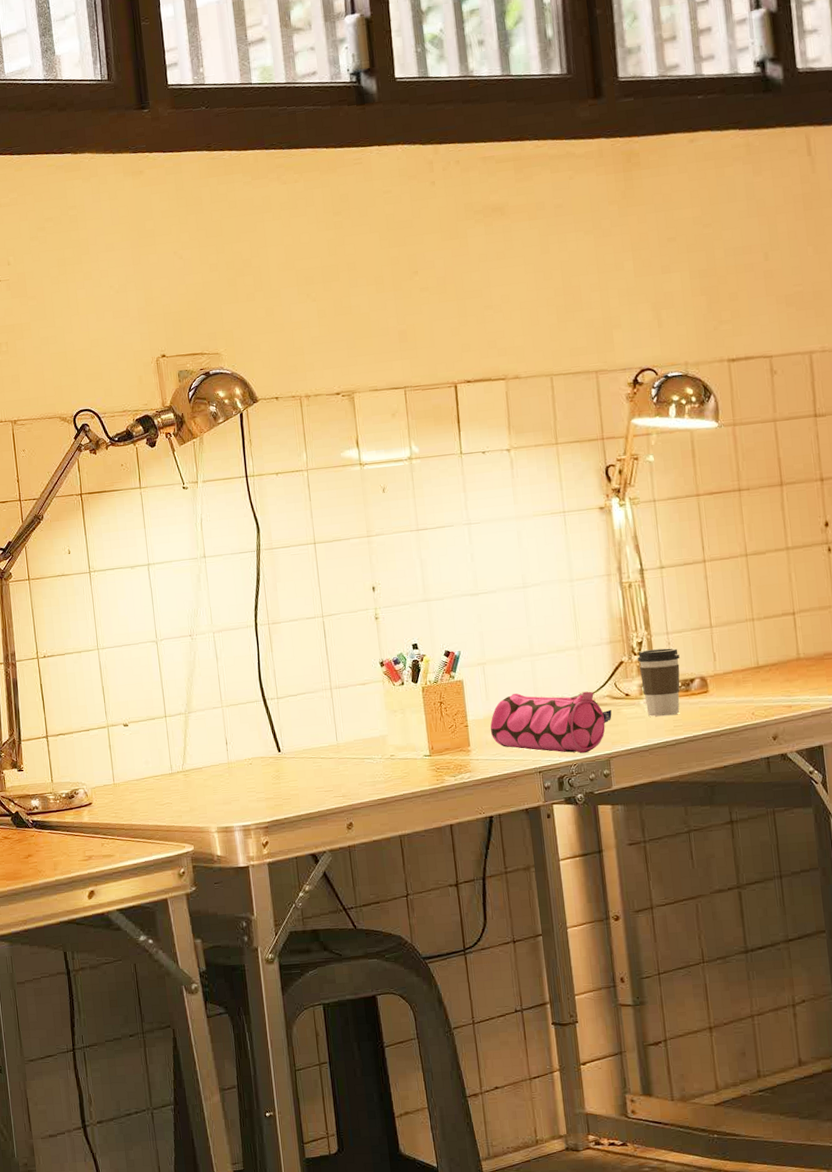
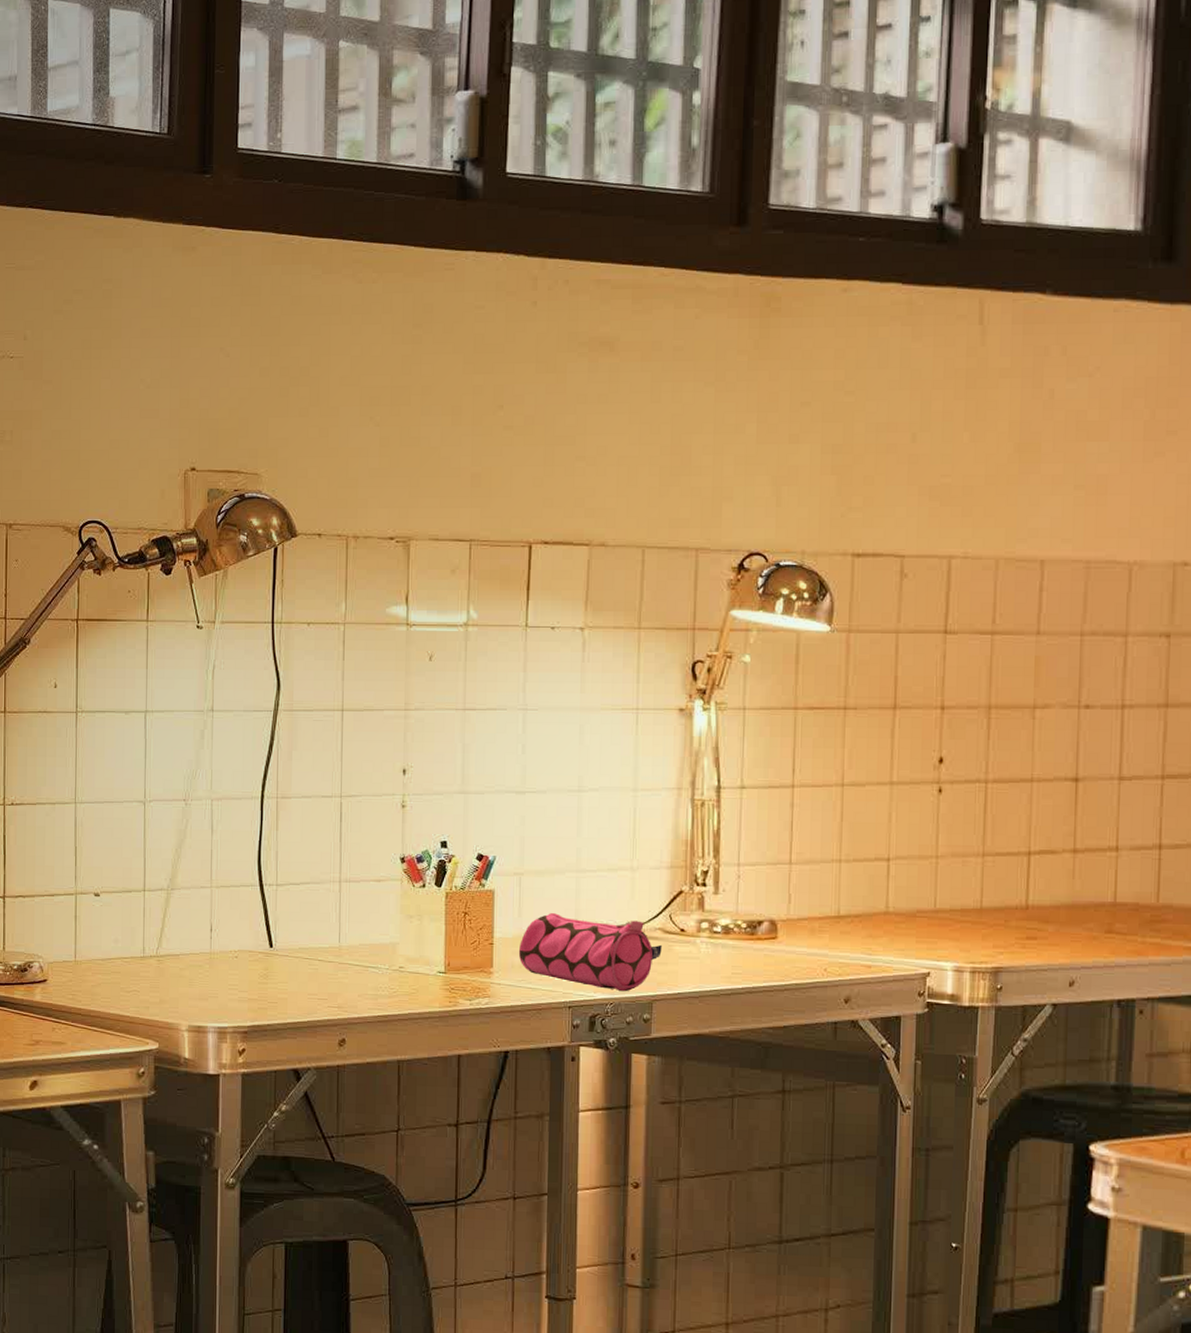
coffee cup: present [637,648,680,717] -> none [700,881,749,961]

